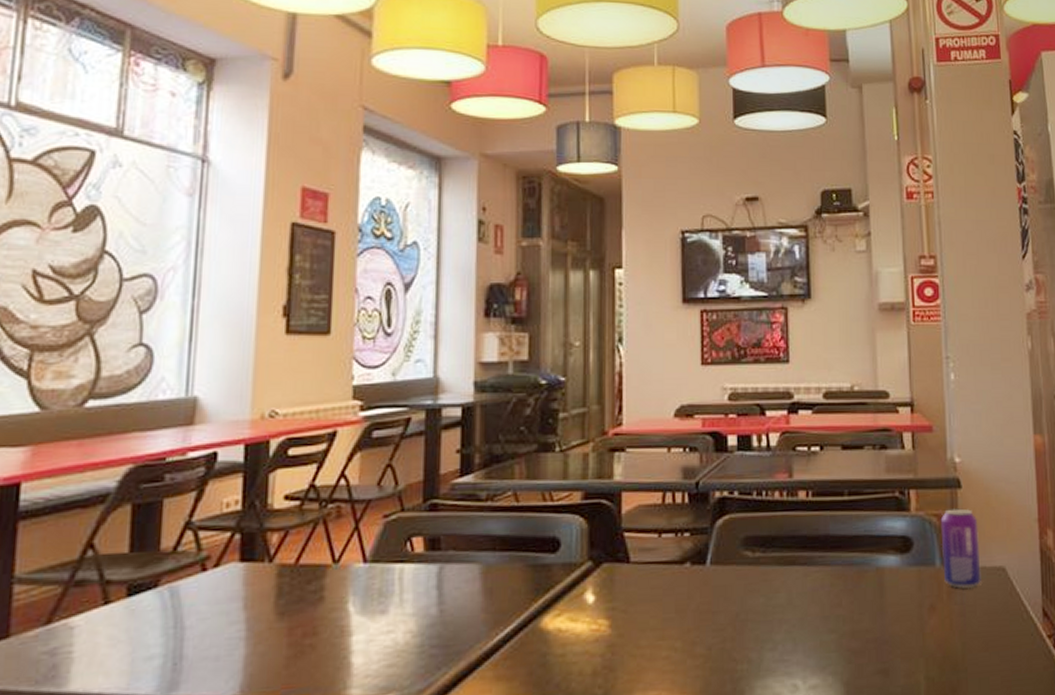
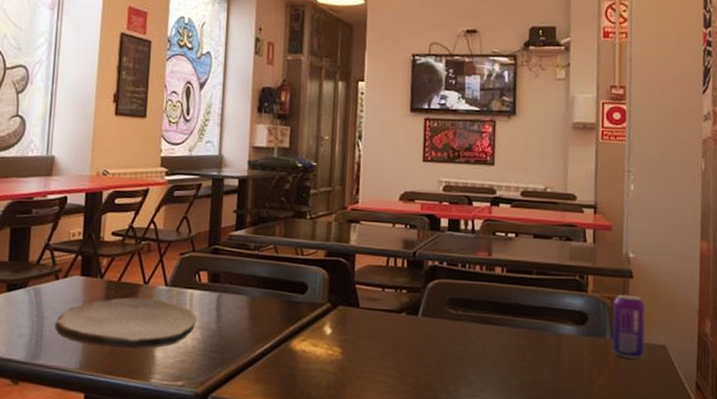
plate: none [201,581,411,661] -> present [55,297,198,350]

